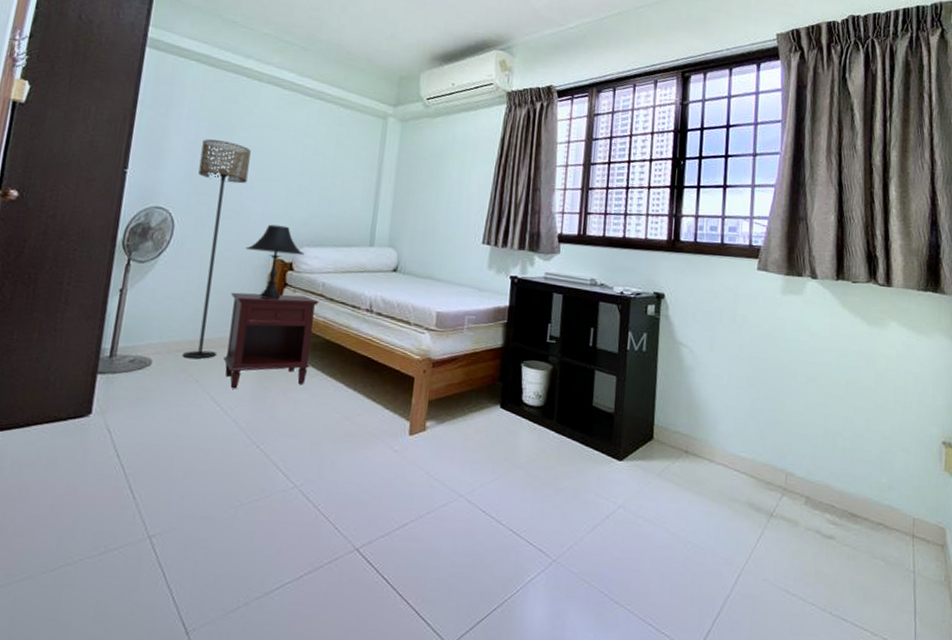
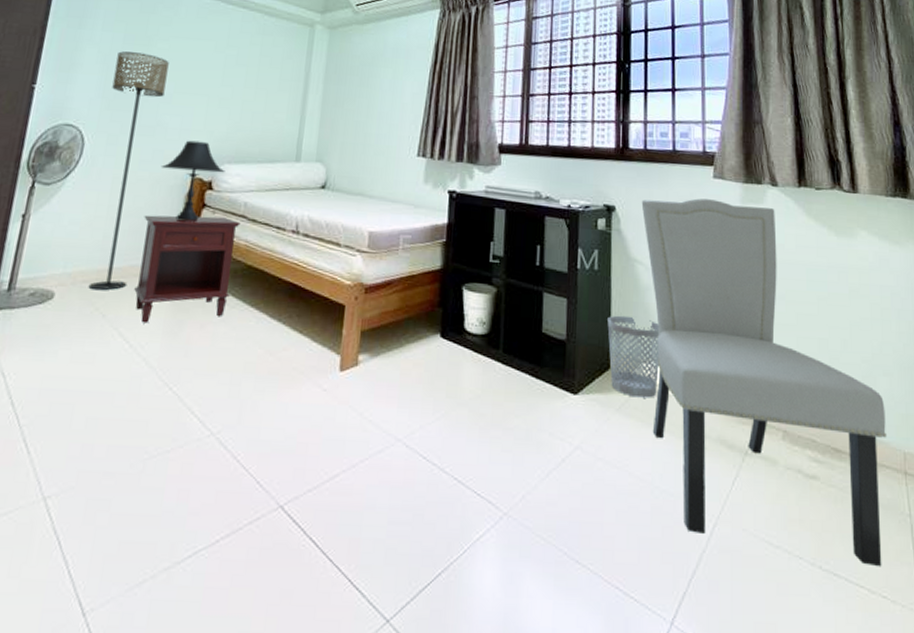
wastebasket: none [652,392,700,466] -> present [607,315,660,398]
chair: none [688,288,900,614] -> present [641,198,888,567]

